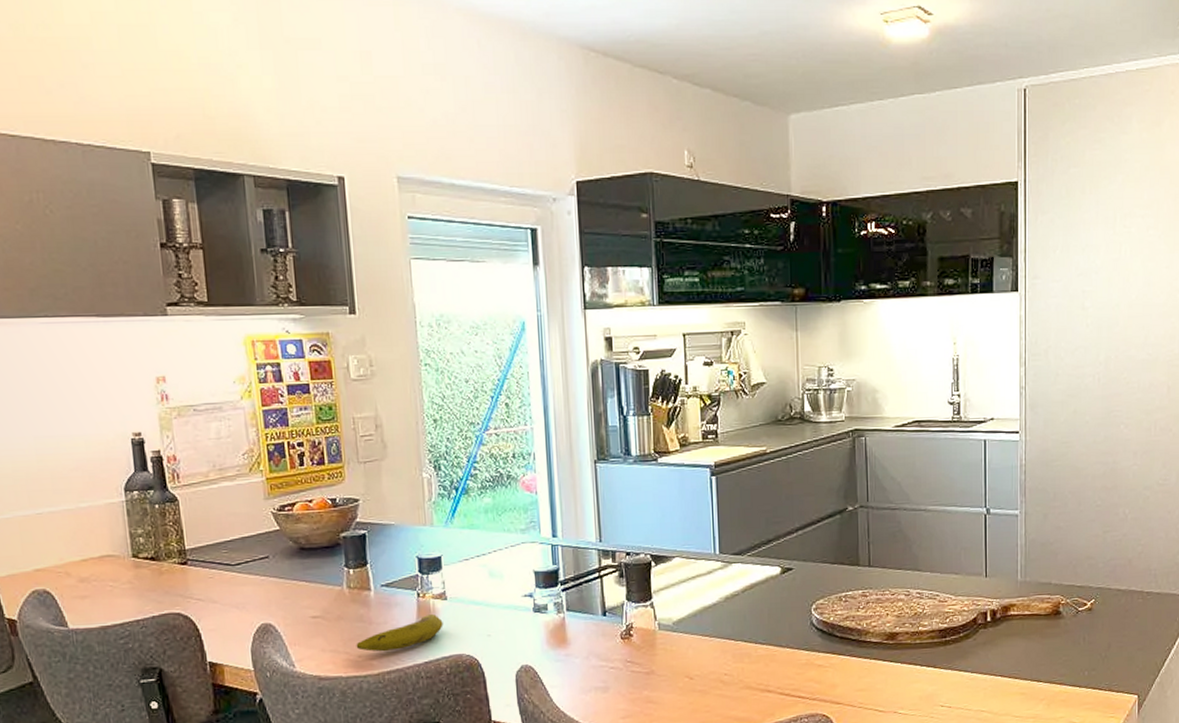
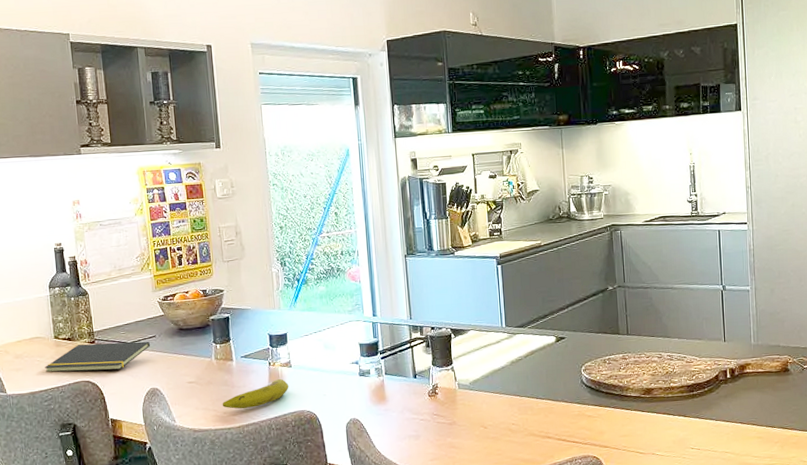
notepad: none [120,563,261,602] -> present [45,341,150,373]

